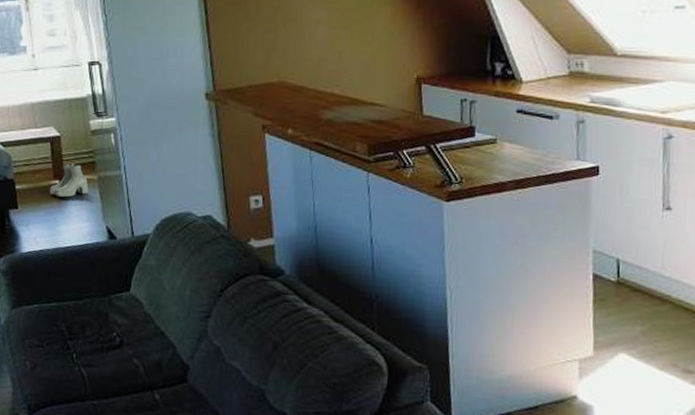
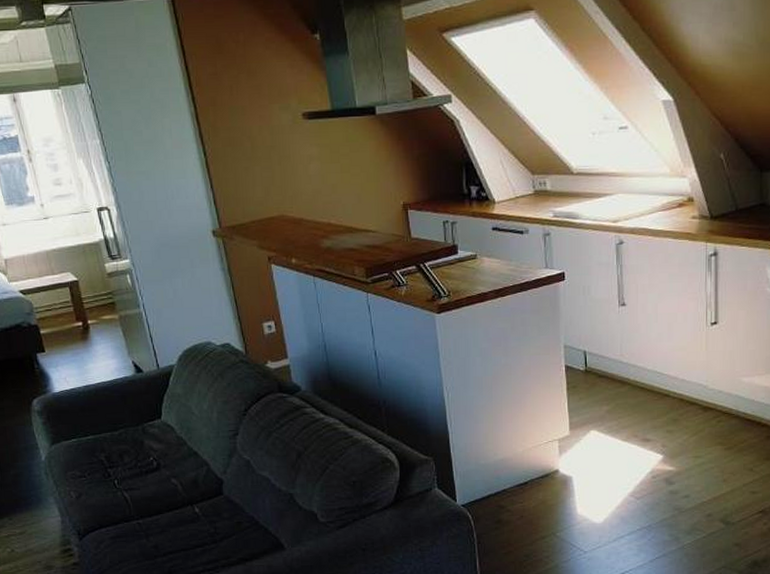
boots: present [50,163,89,198] -> none [74,305,112,338]

